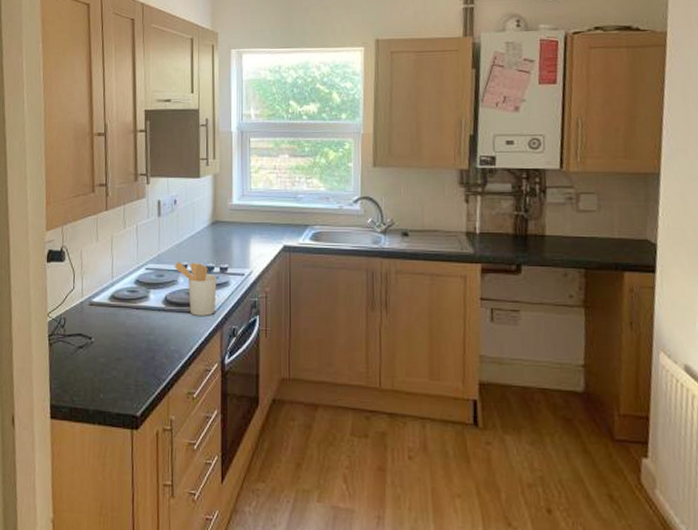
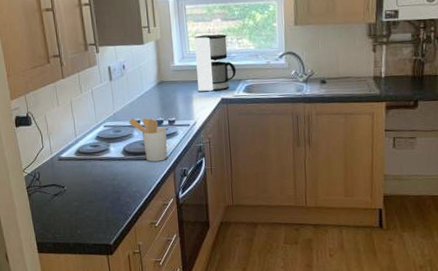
coffee maker: none [256,171,303,235] -> present [193,34,237,91]

